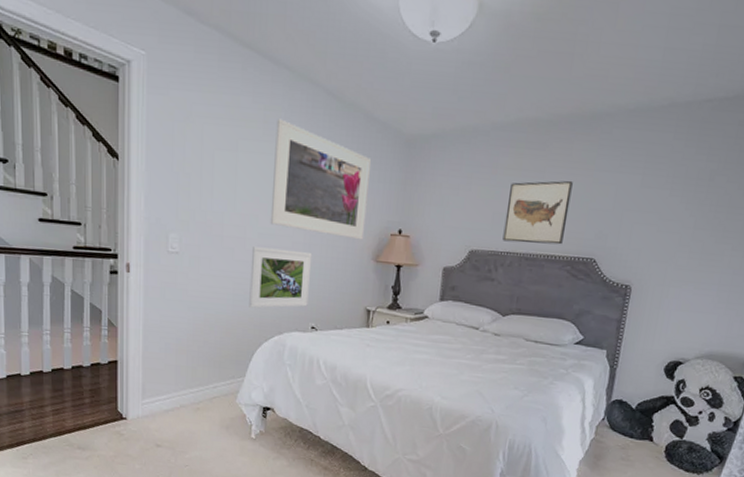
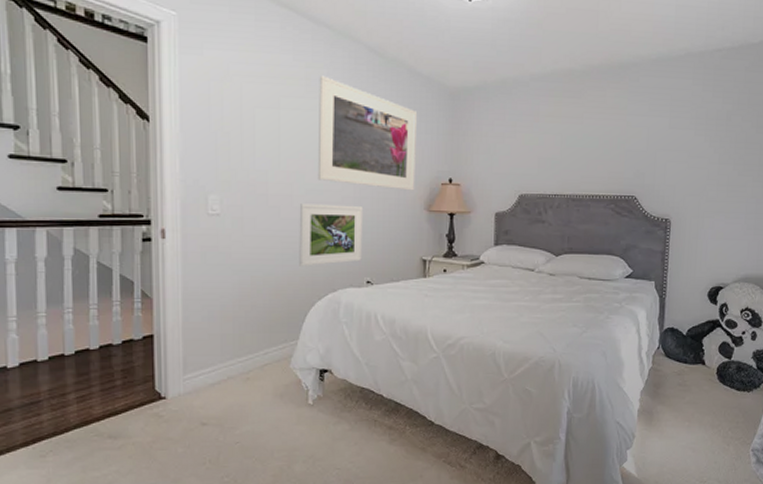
wall art: present [502,180,573,245] -> none [549,125,609,185]

